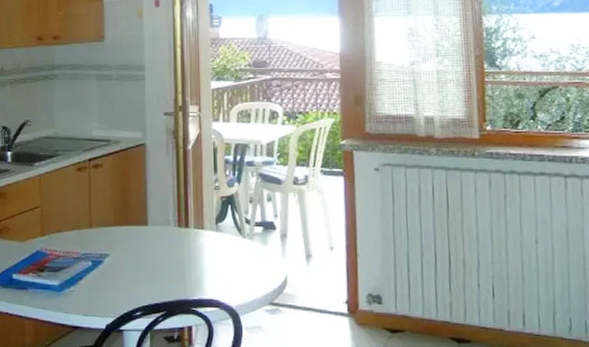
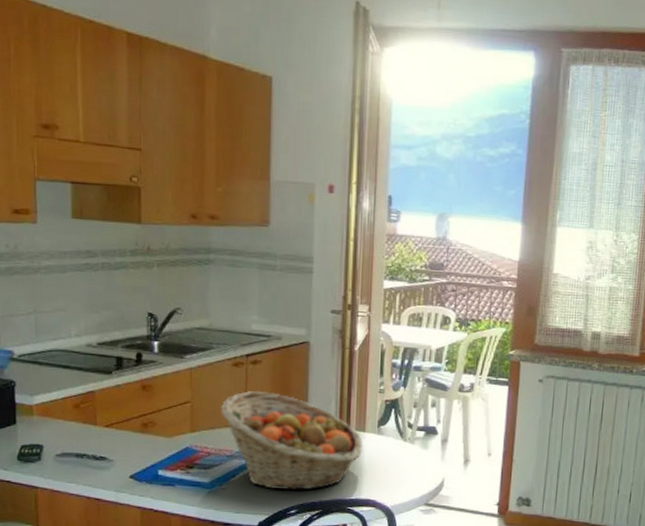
fruit basket: none [67,193,202,292] -> present [221,391,363,491]

